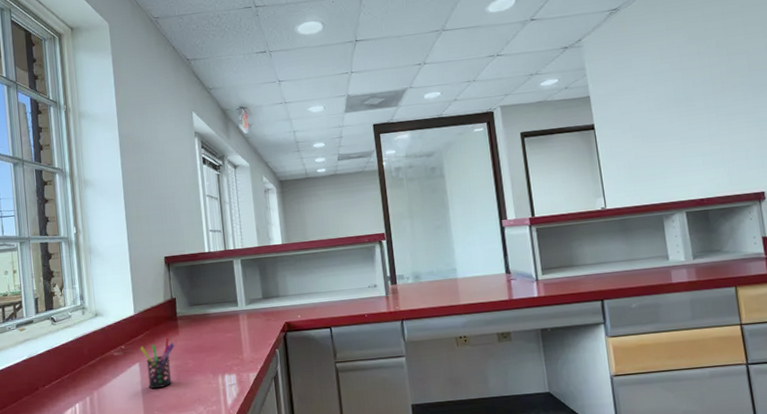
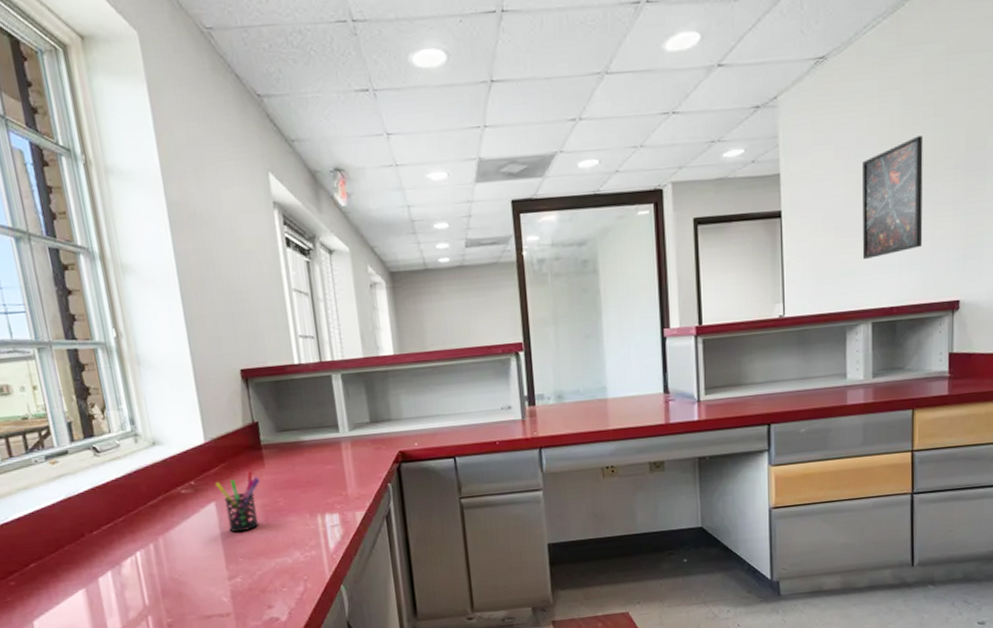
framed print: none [660,62,723,160] -> present [862,135,923,259]

